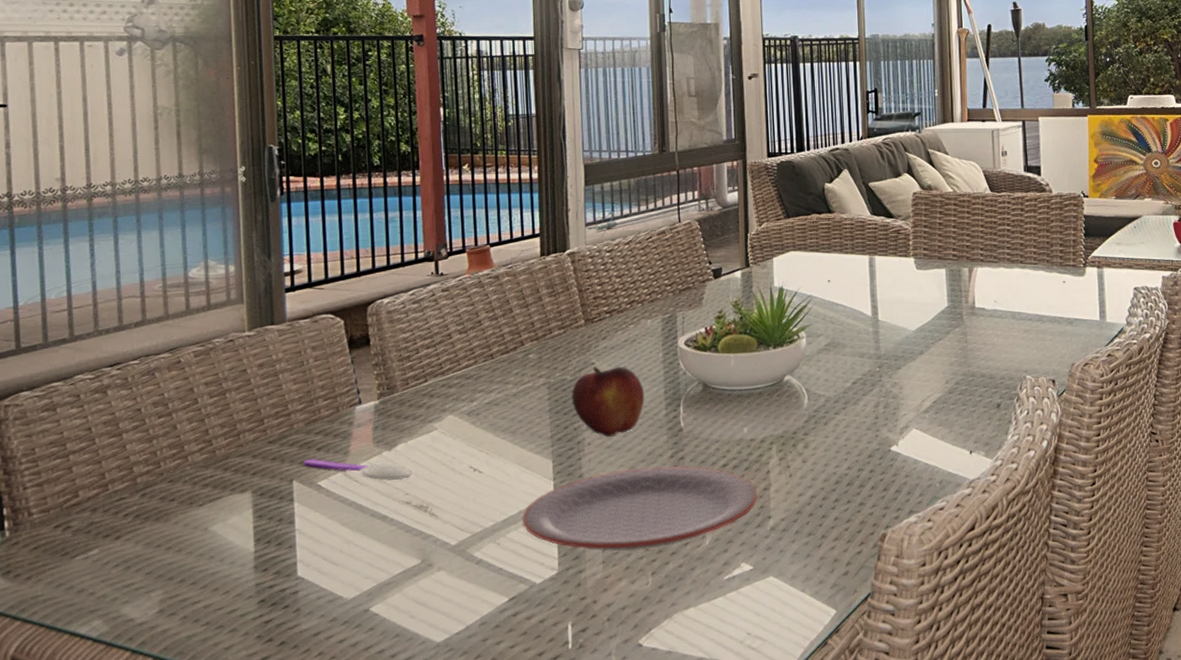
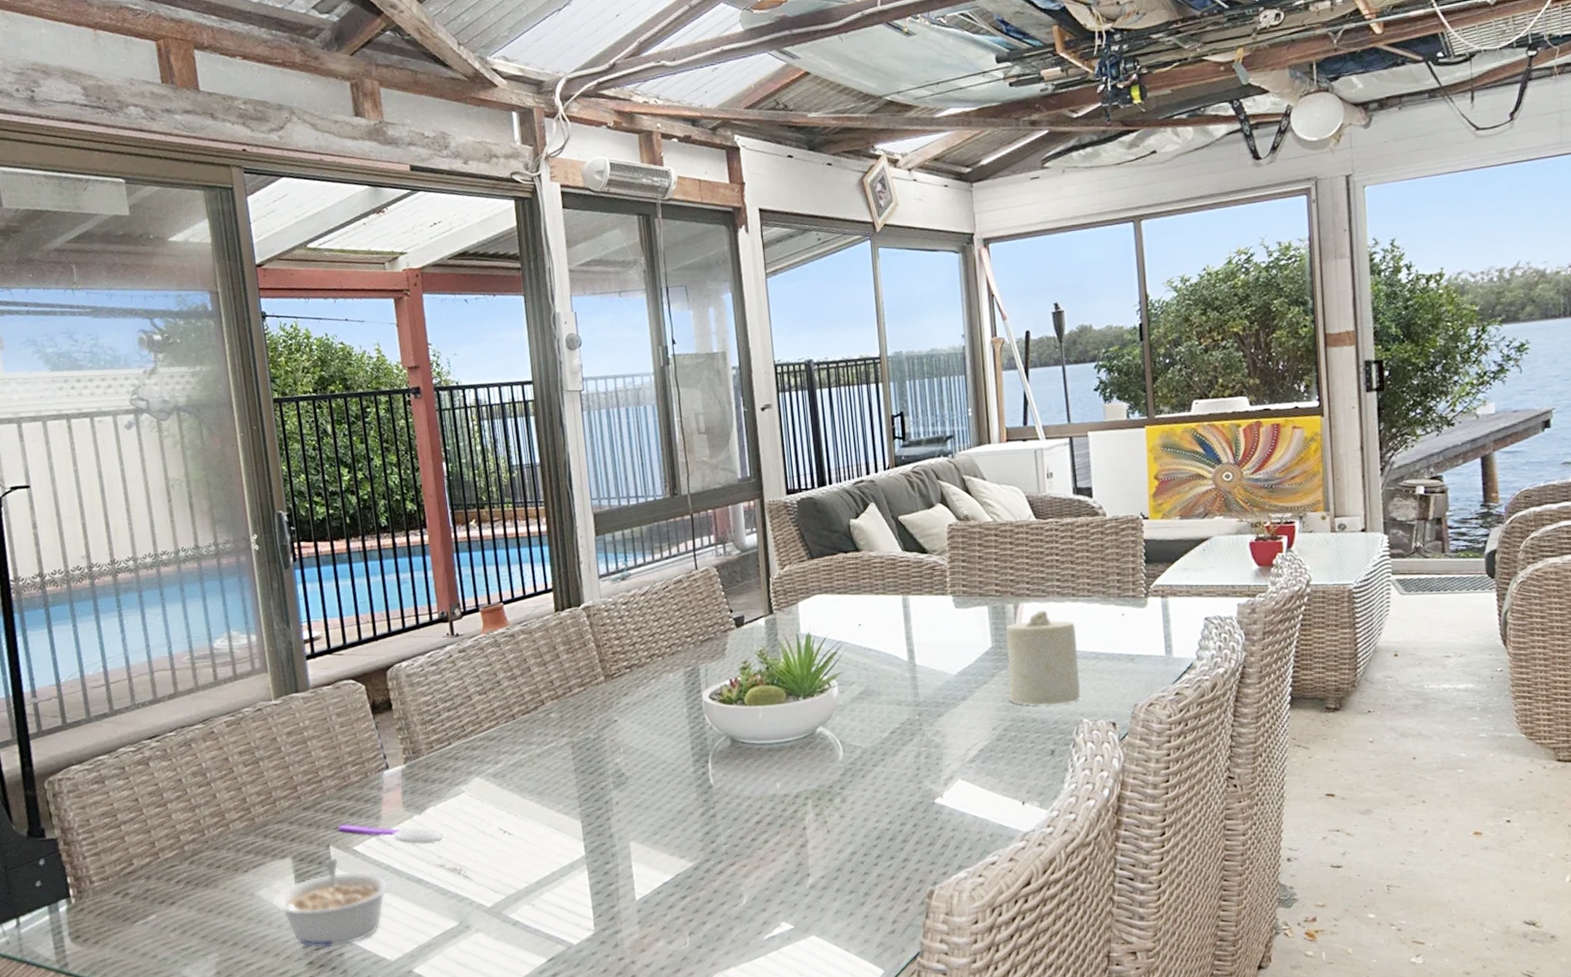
legume: none [226,493,355,586] -> present [272,858,393,949]
plate: present [522,465,758,552] -> none [555,823,795,912]
fruit: present [571,366,645,437] -> none [596,723,672,796]
candle: none [960,274,1025,362] -> present [1005,610,1081,706]

